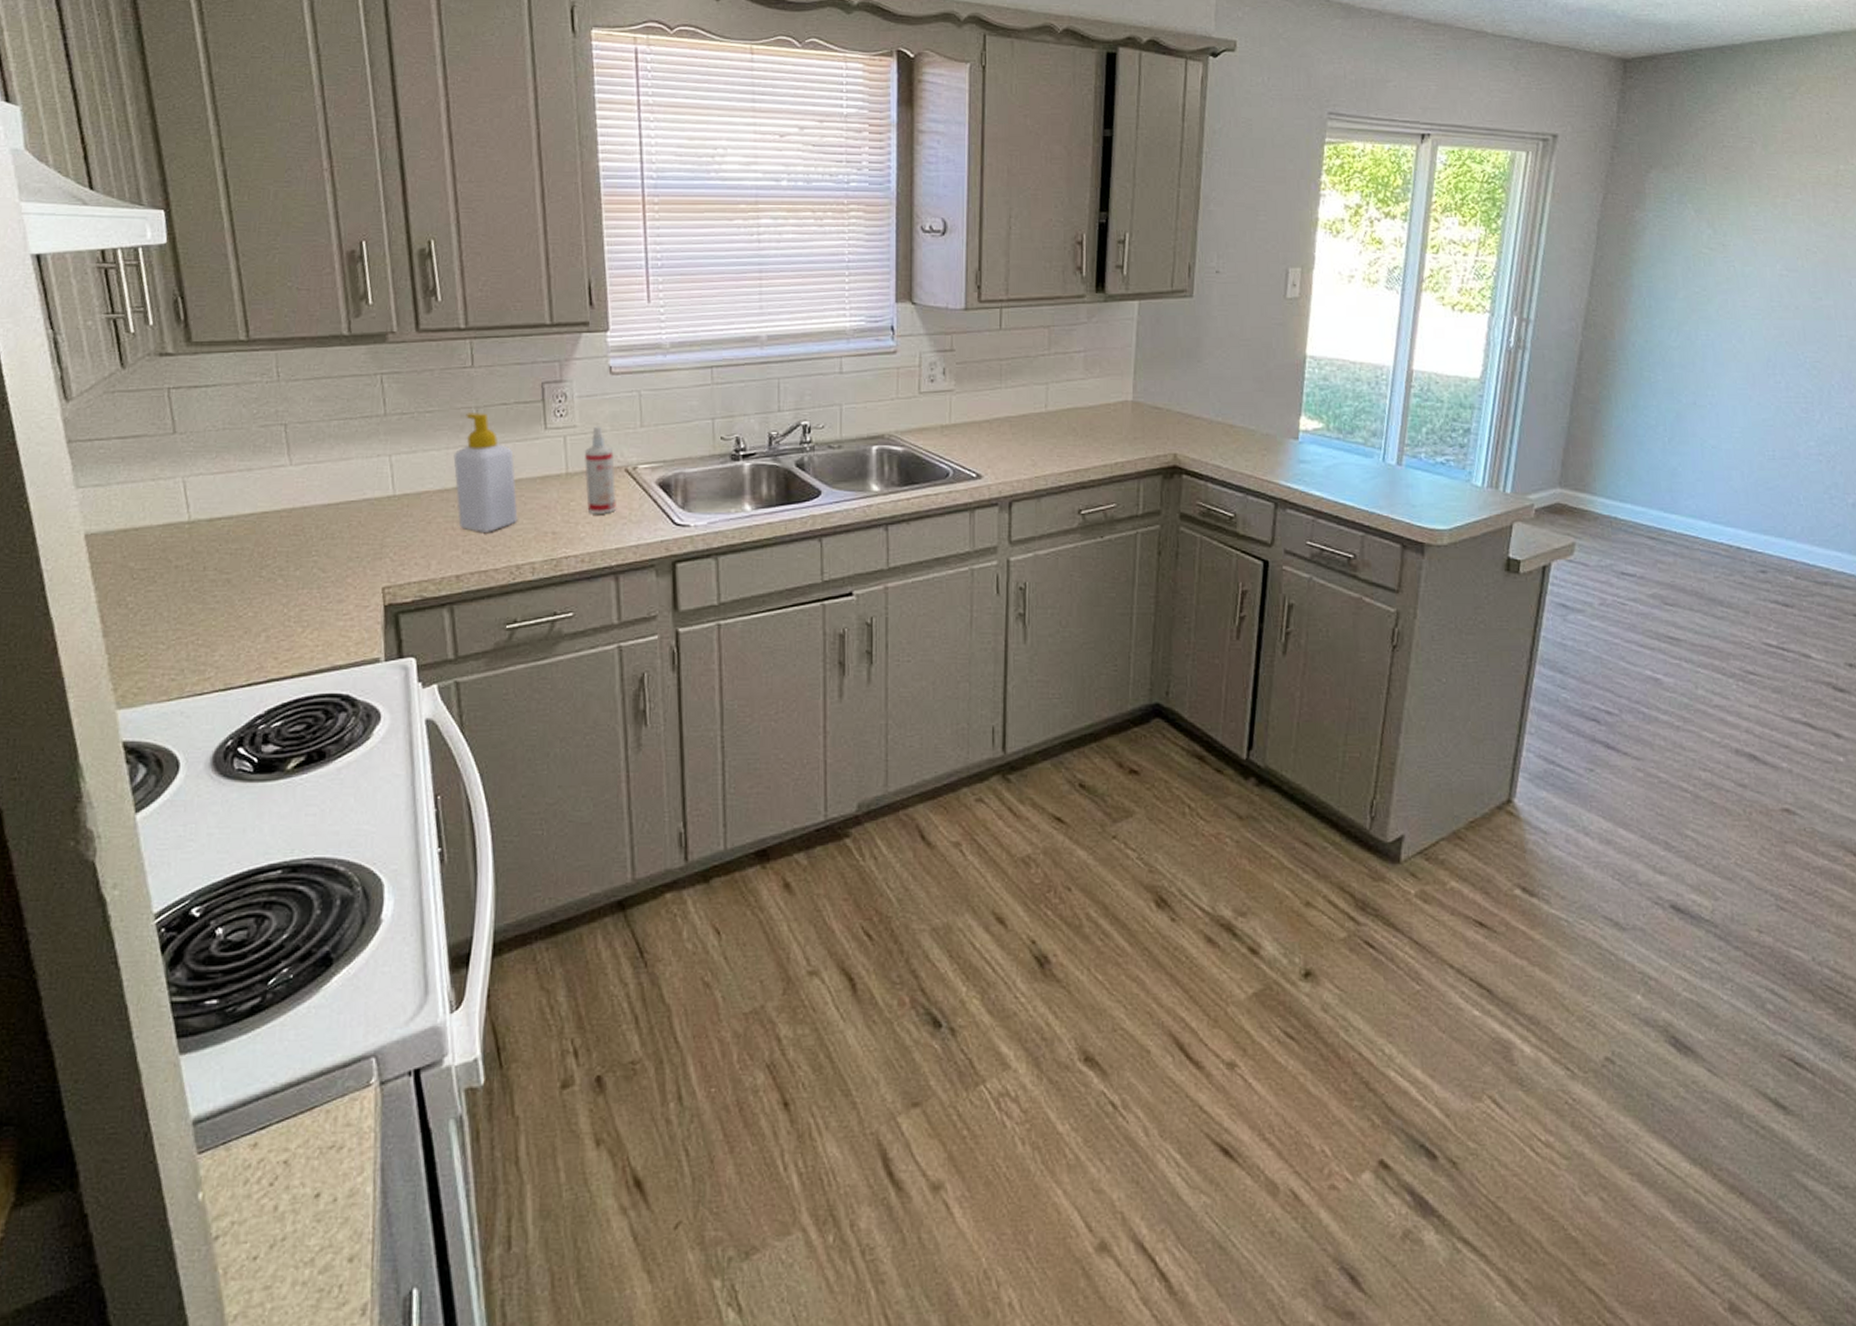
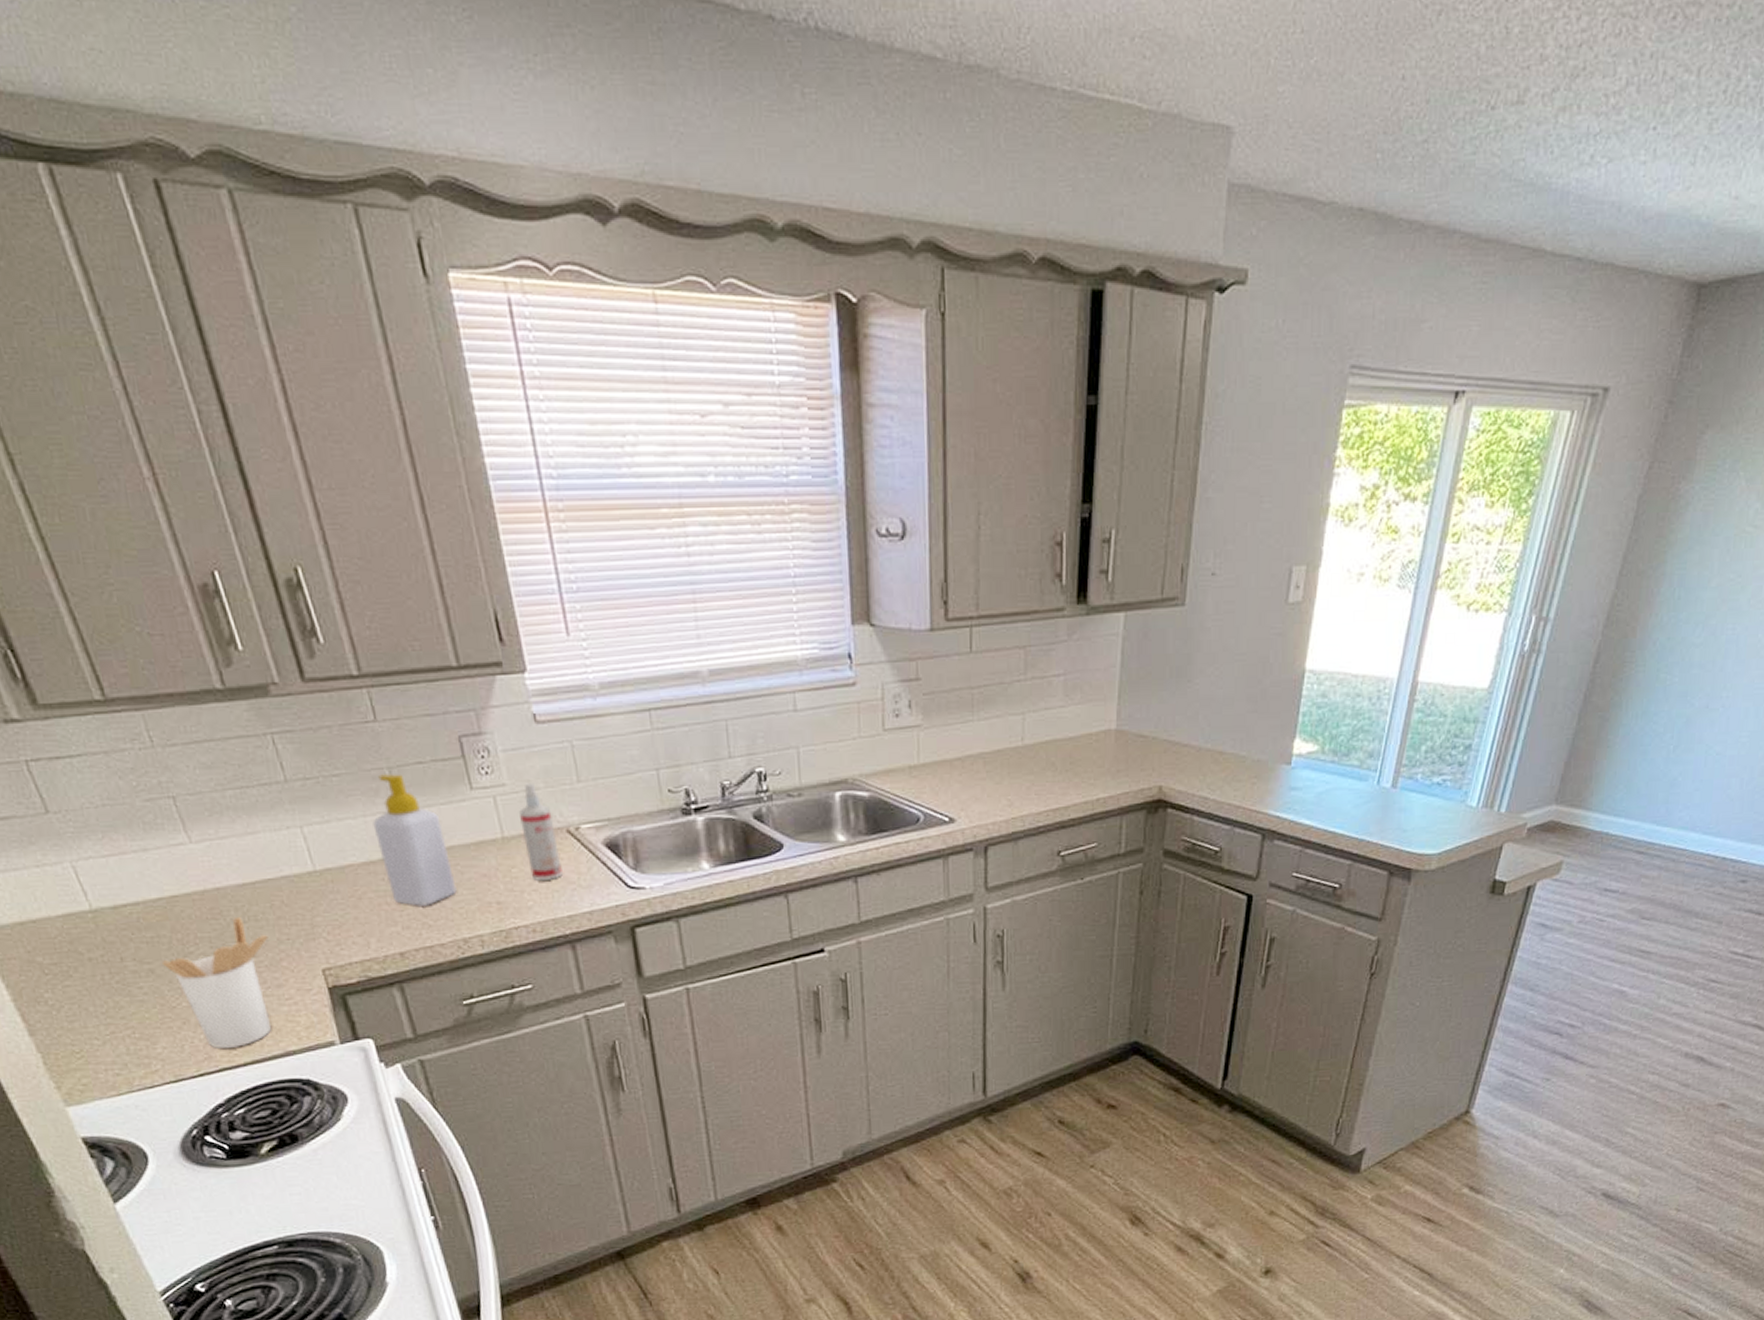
utensil holder: none [239,534,340,659] -> present [161,916,272,1048]

